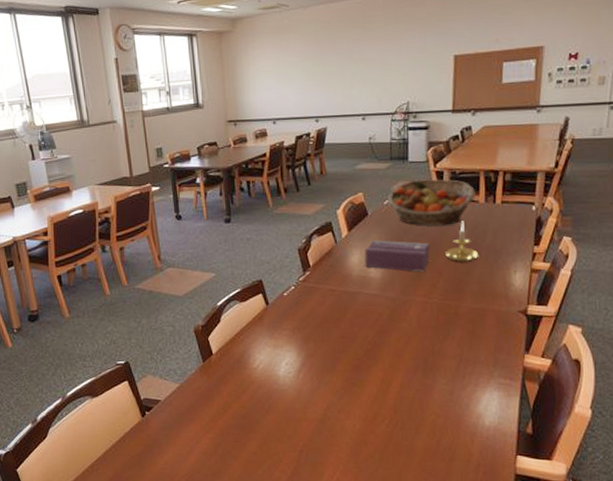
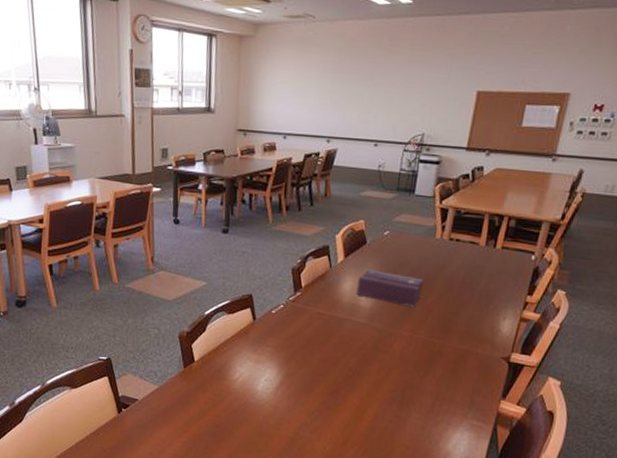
fruit basket: present [387,179,475,226] -> none [388,214,477,264]
candle holder: present [445,221,479,262] -> none [438,261,472,303]

